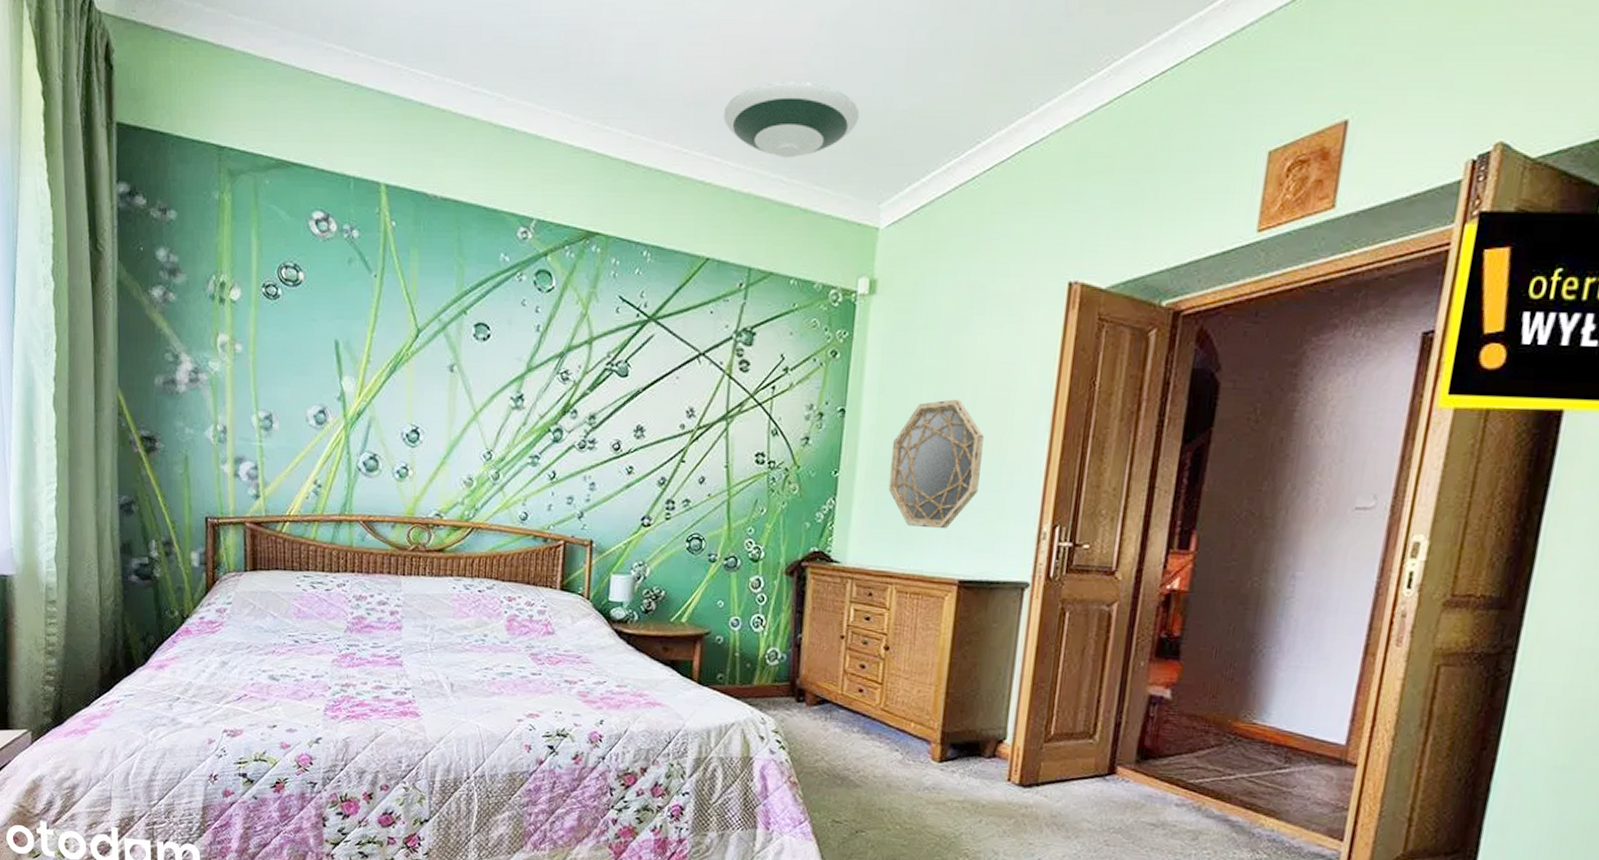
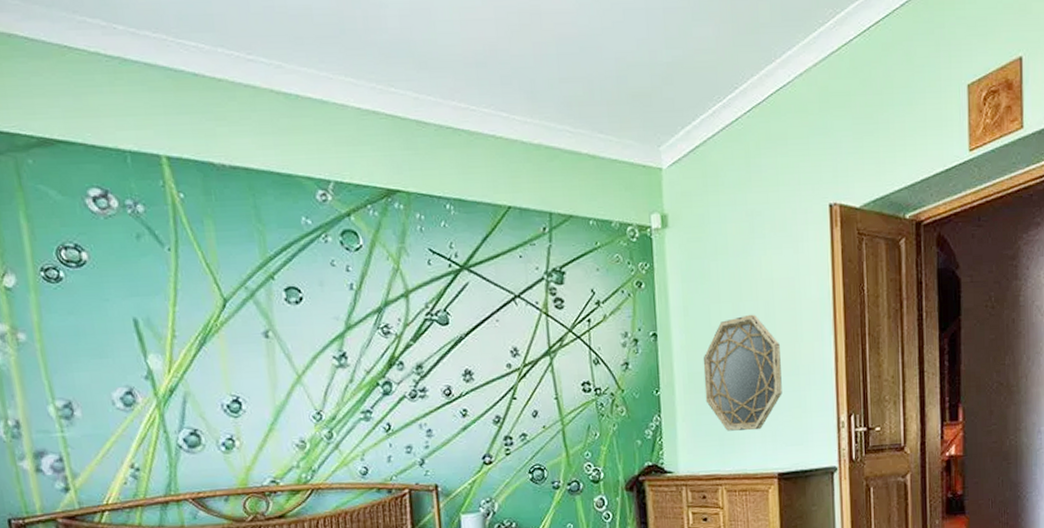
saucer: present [723,81,860,159] -> none [504,39,630,111]

